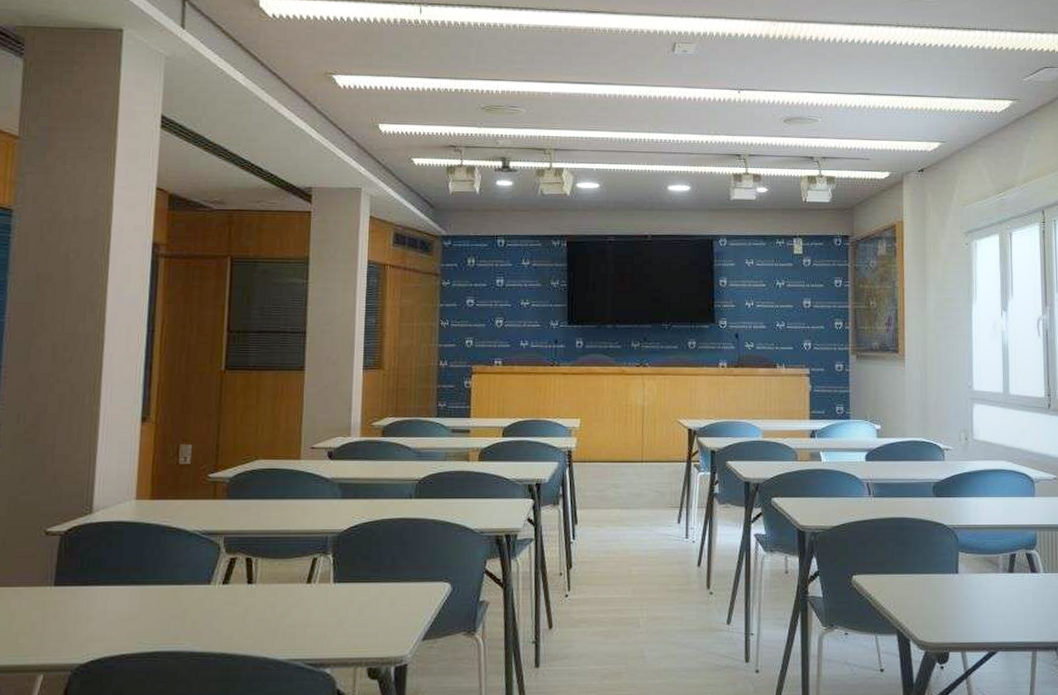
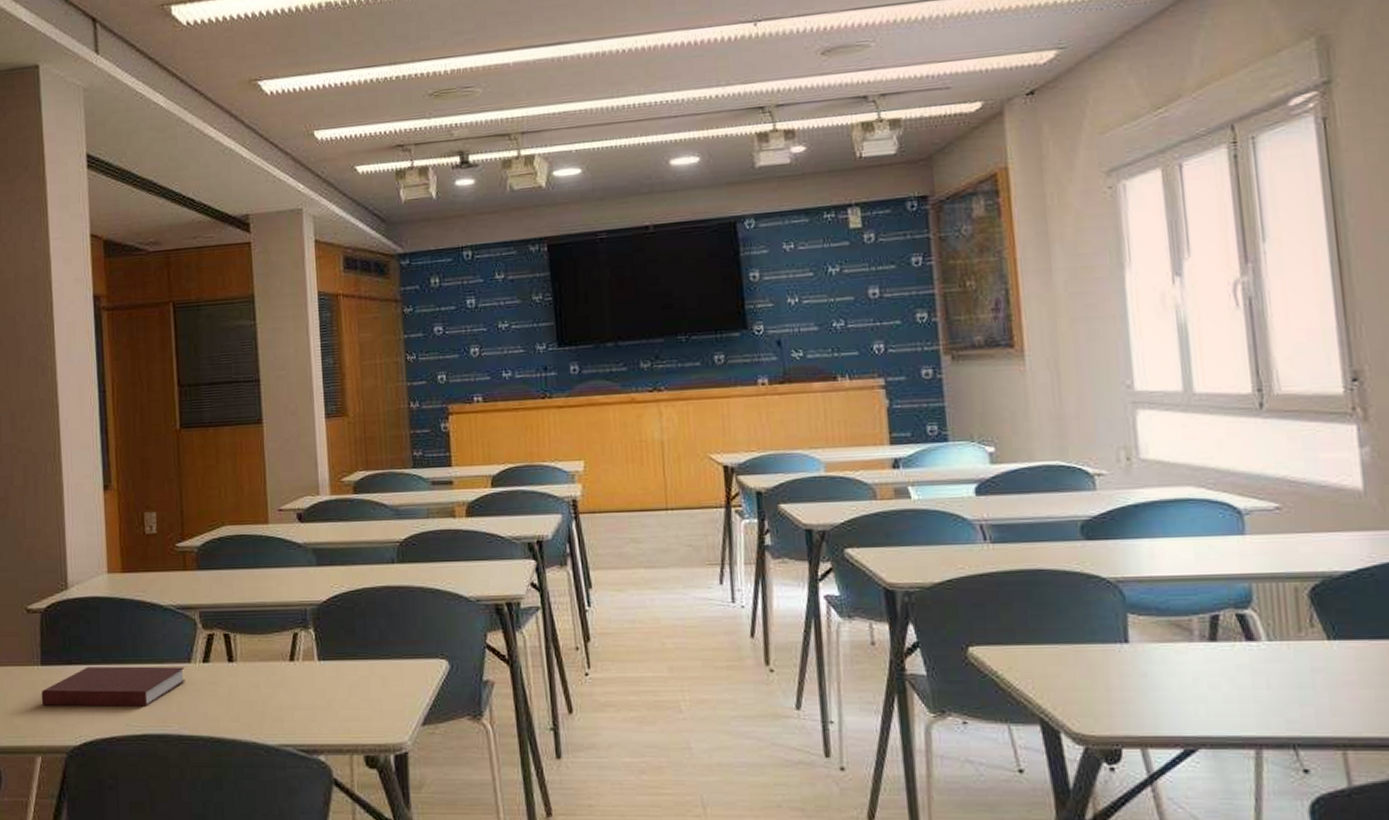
notebook: none [50,587,204,626] -> present [41,666,186,707]

